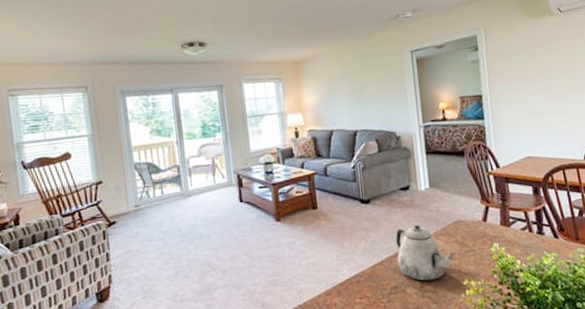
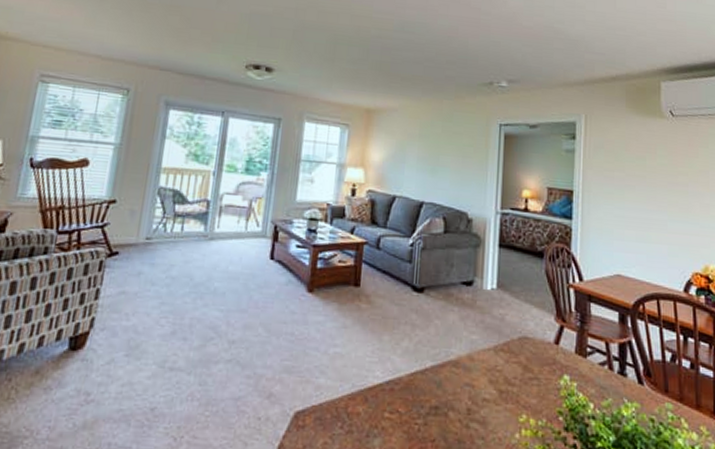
teapot: present [396,225,455,281] -> none [443,332,515,408]

